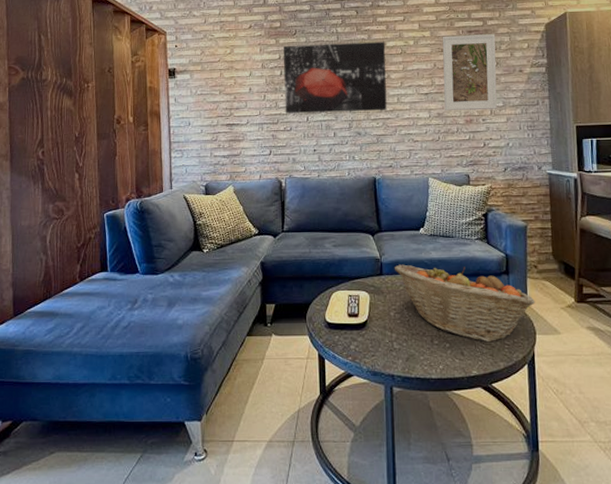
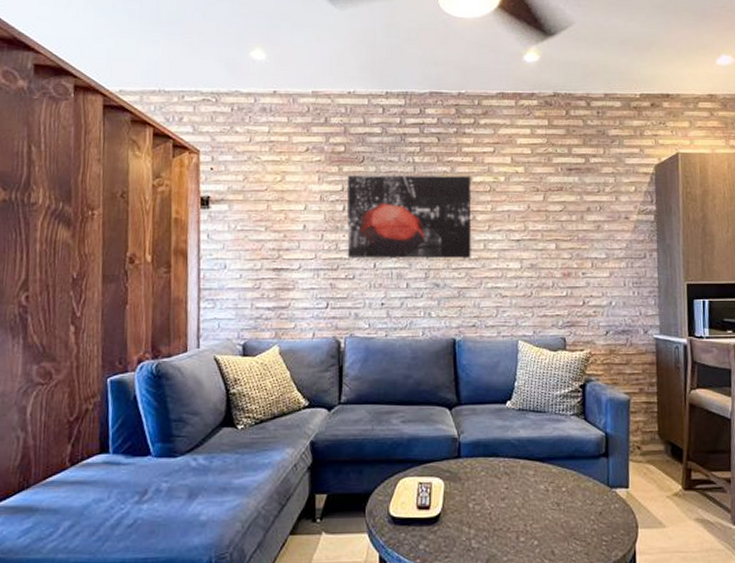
fruit basket: present [394,264,535,343] -> none [474,444,638,539]
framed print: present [442,34,497,111] -> none [538,173,600,262]

